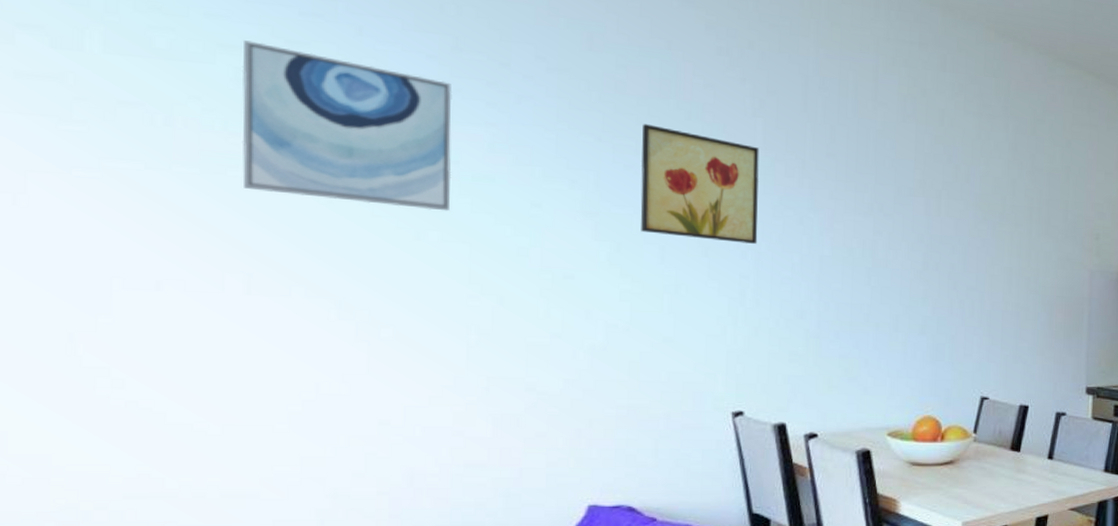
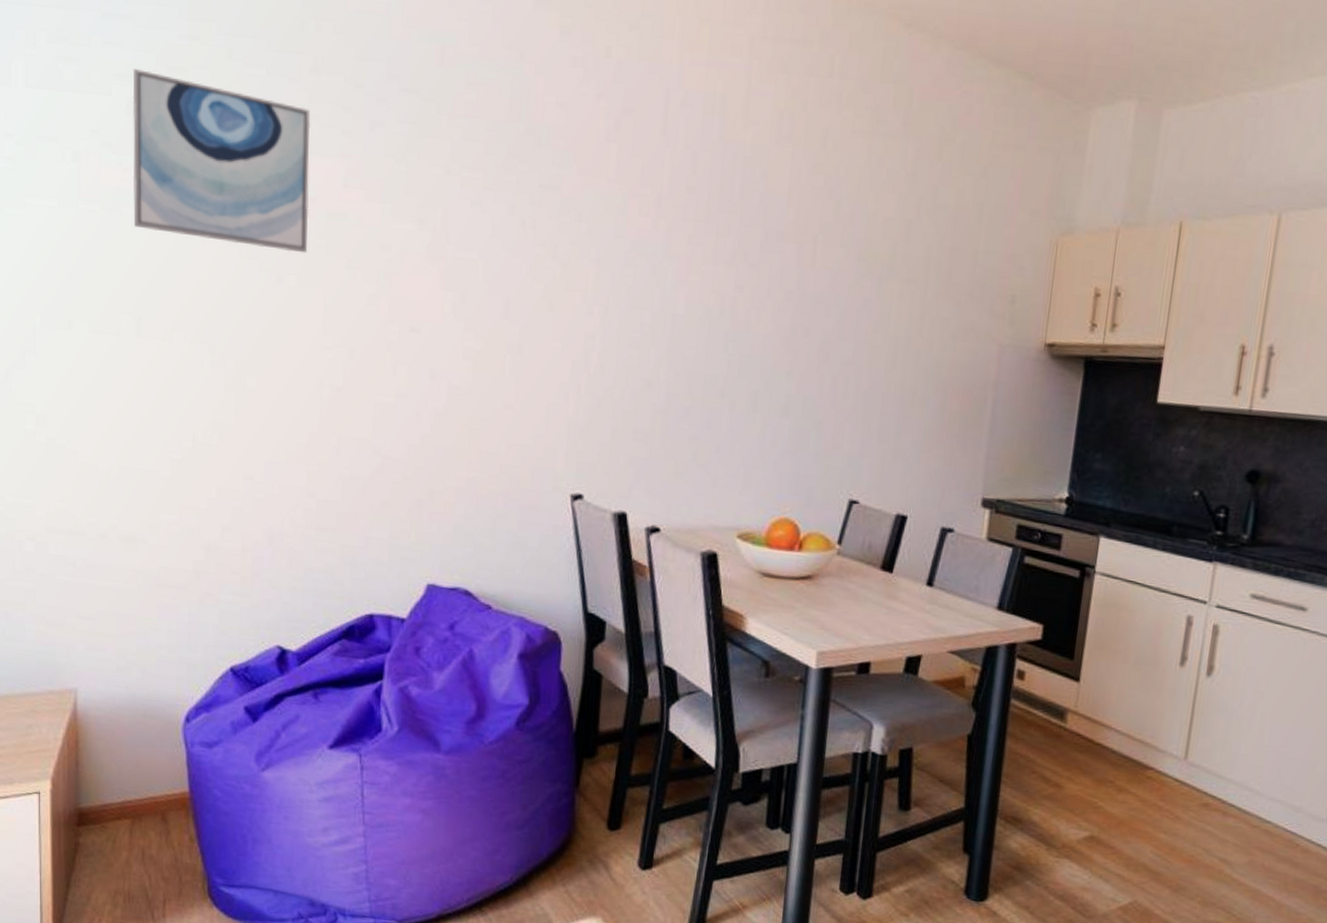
wall art: present [640,124,759,244] -> none [486,153,612,298]

